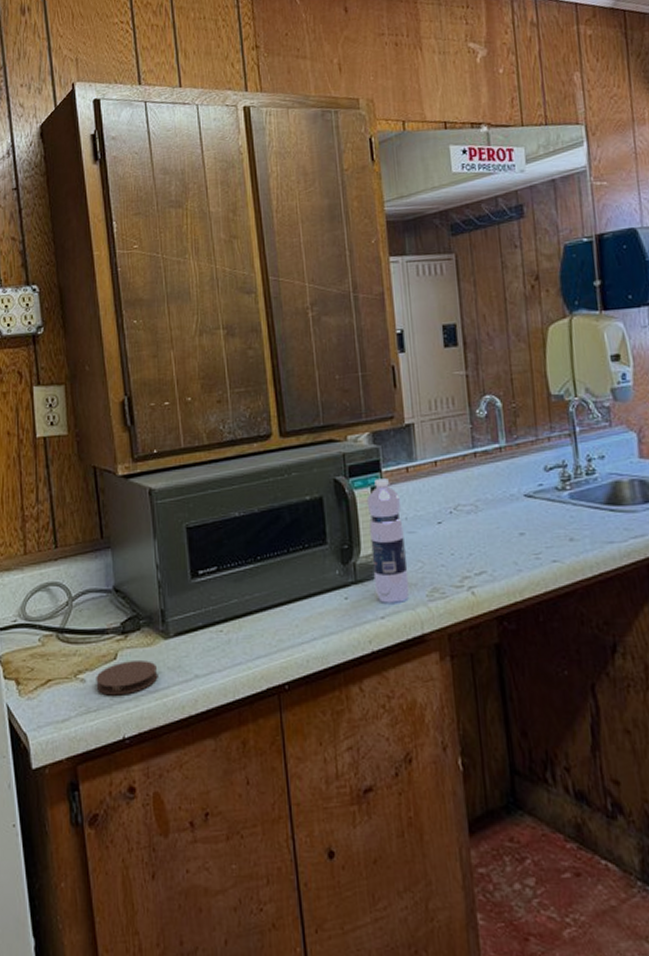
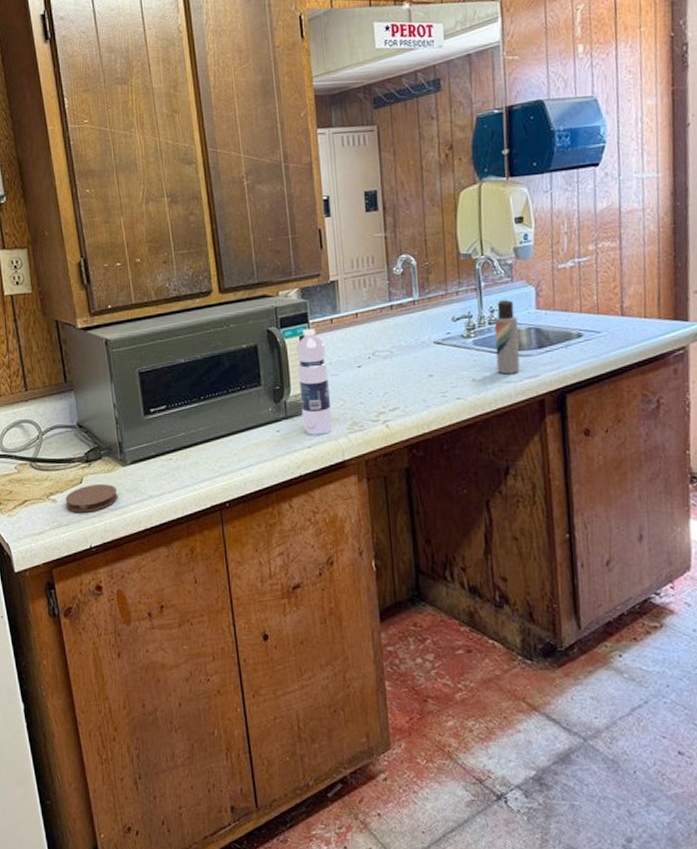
lotion bottle: none [592,447,624,533] -> present [494,300,520,375]

